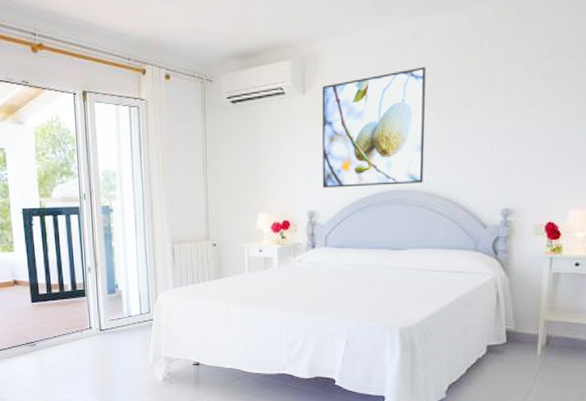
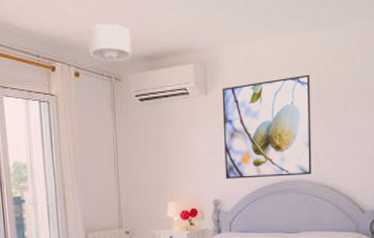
ceiling light: none [179,20,225,61] -> present [87,23,132,60]

